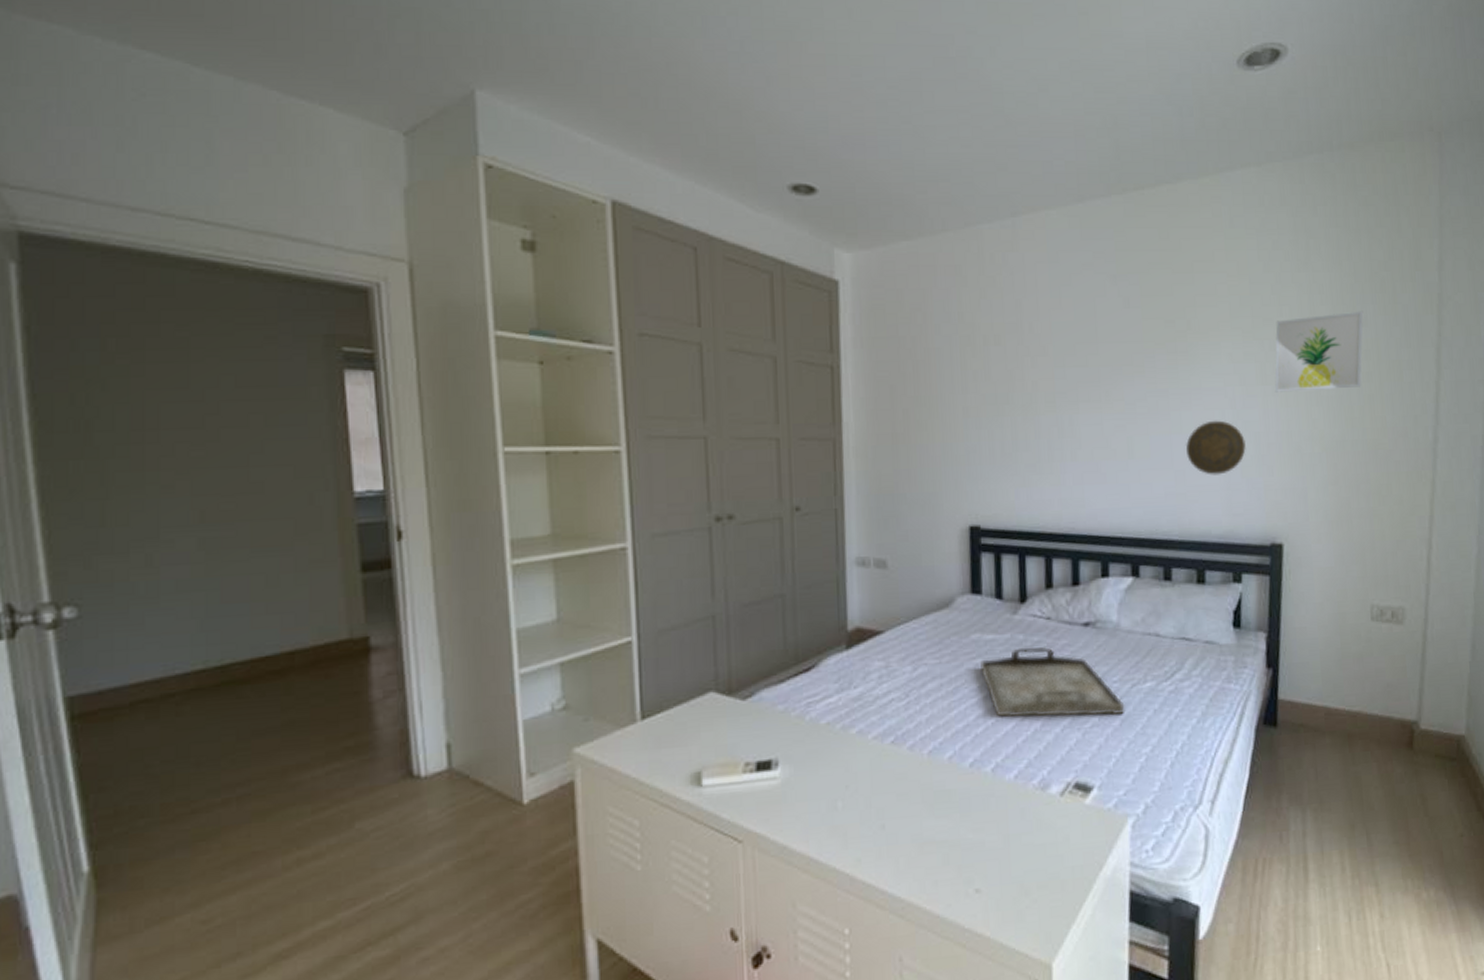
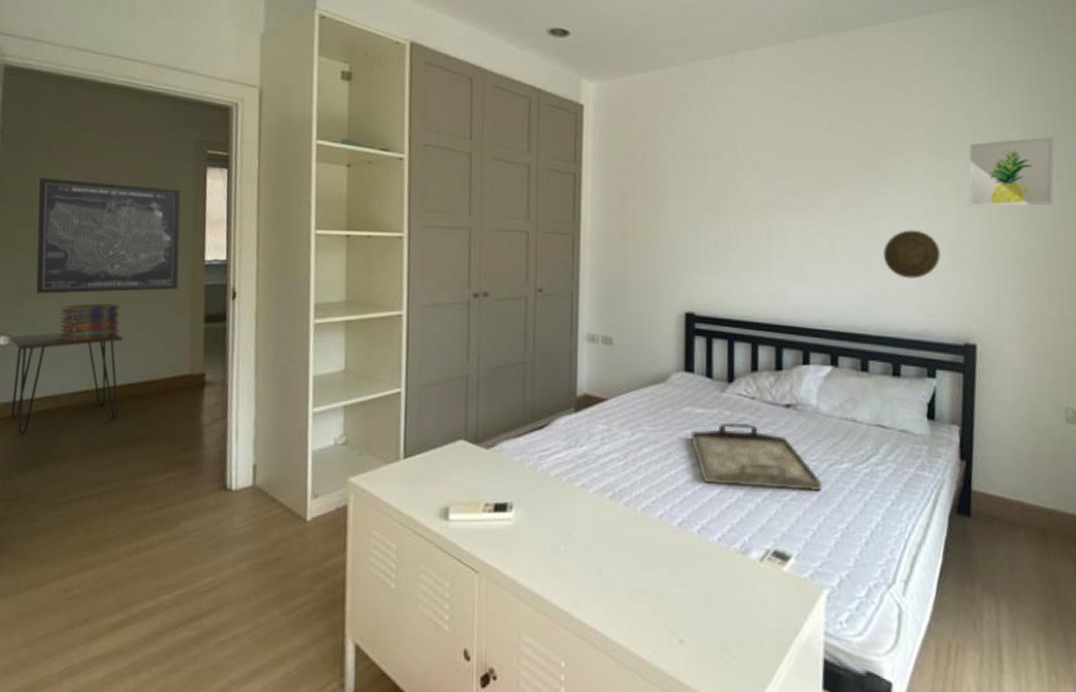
desk: none [79,595,252,733] -> present [10,332,124,434]
wall art: none [94,390,319,548] -> present [35,178,181,294]
book stack: none [151,554,241,609] -> present [59,303,120,342]

